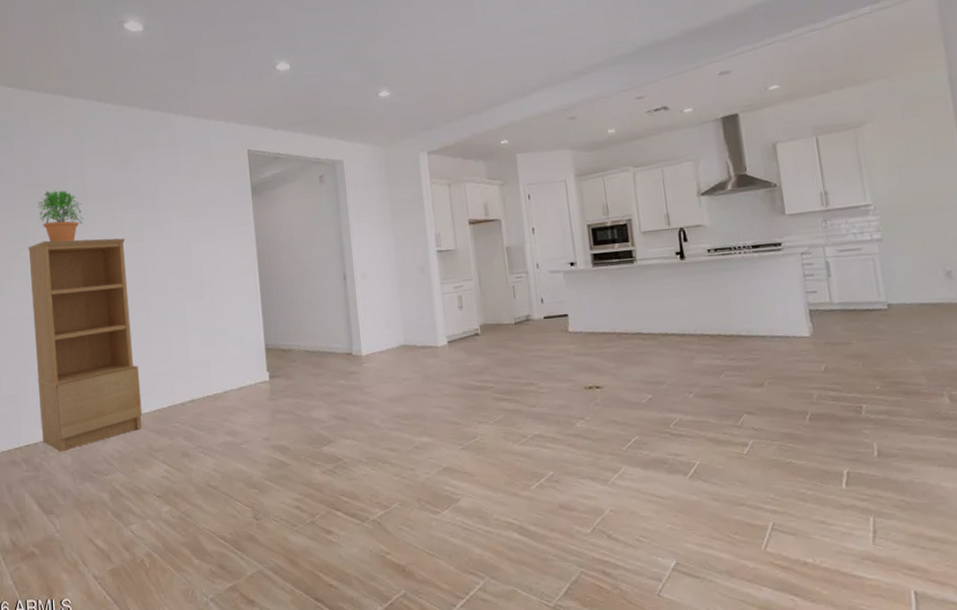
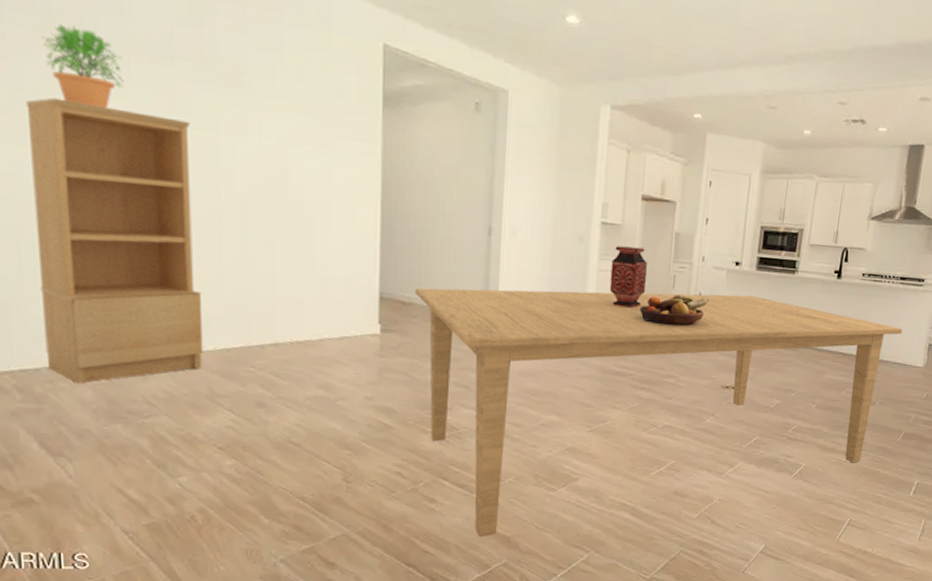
dining table: none [292,291,773,568] -> present [415,288,903,538]
vase: none [452,266,489,325] -> present [609,246,648,308]
fruit bowl: none [486,302,552,335] -> present [639,295,709,327]

